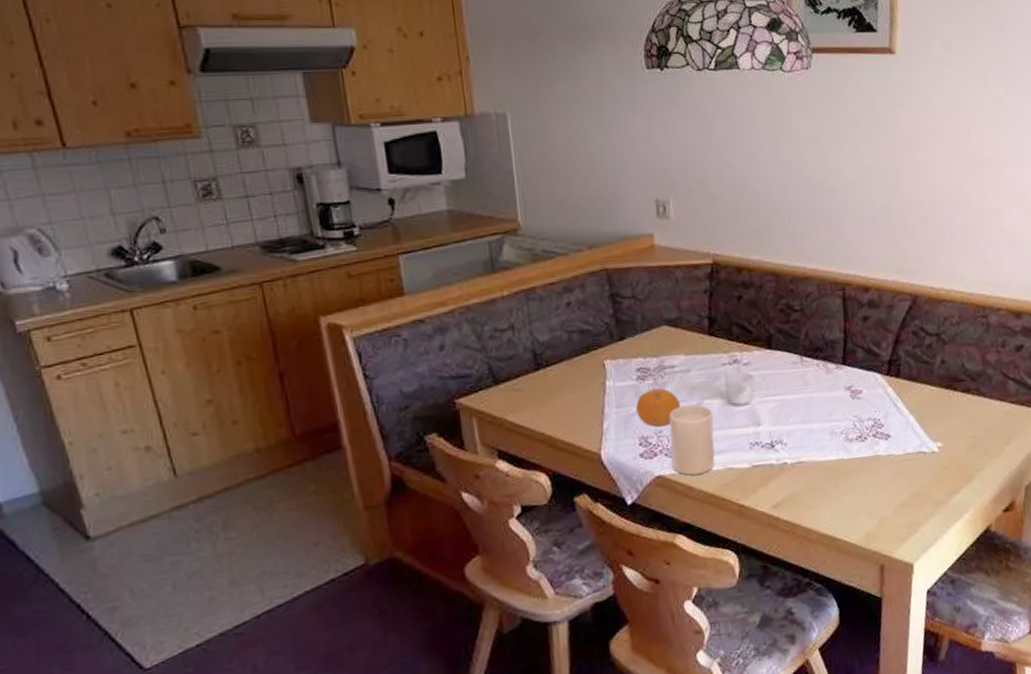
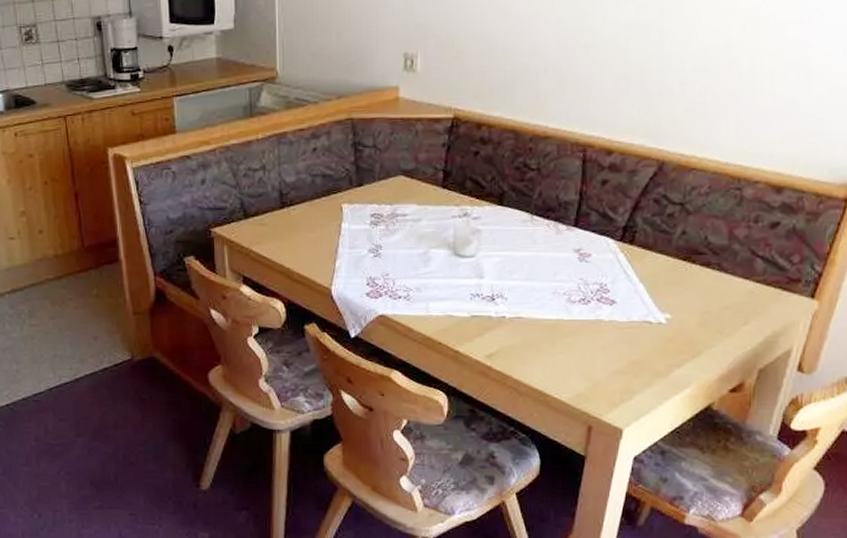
fruit: present [636,388,680,427] -> none [367,234,408,270]
mug: present [668,404,715,475] -> none [395,252,438,317]

